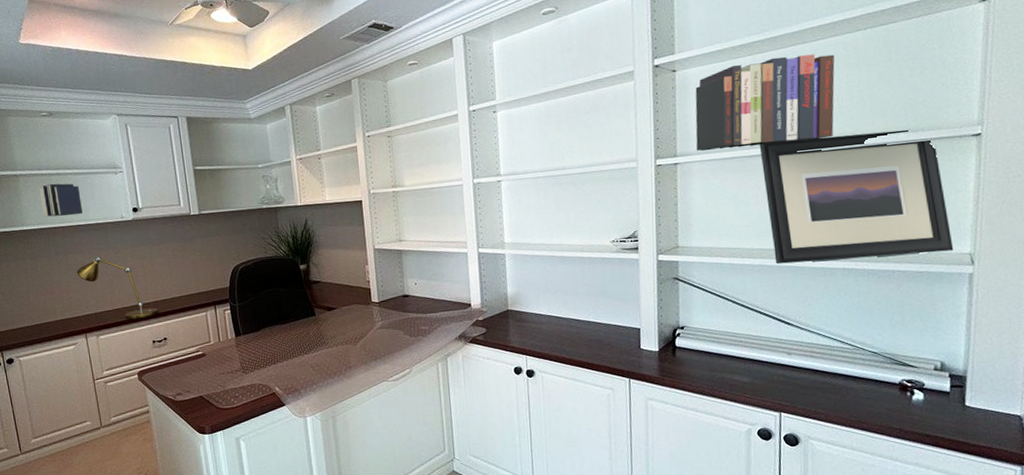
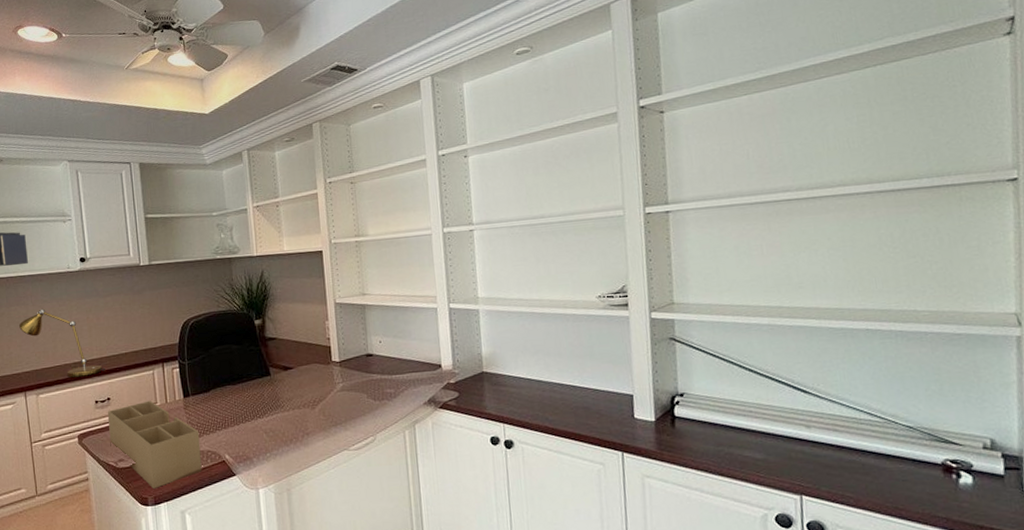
desk organizer: none [164,340,254,419] -> present [107,400,202,489]
books: present [695,54,835,152] -> none [686,93,846,199]
picture frame: present [759,129,954,264] -> none [761,173,996,324]

